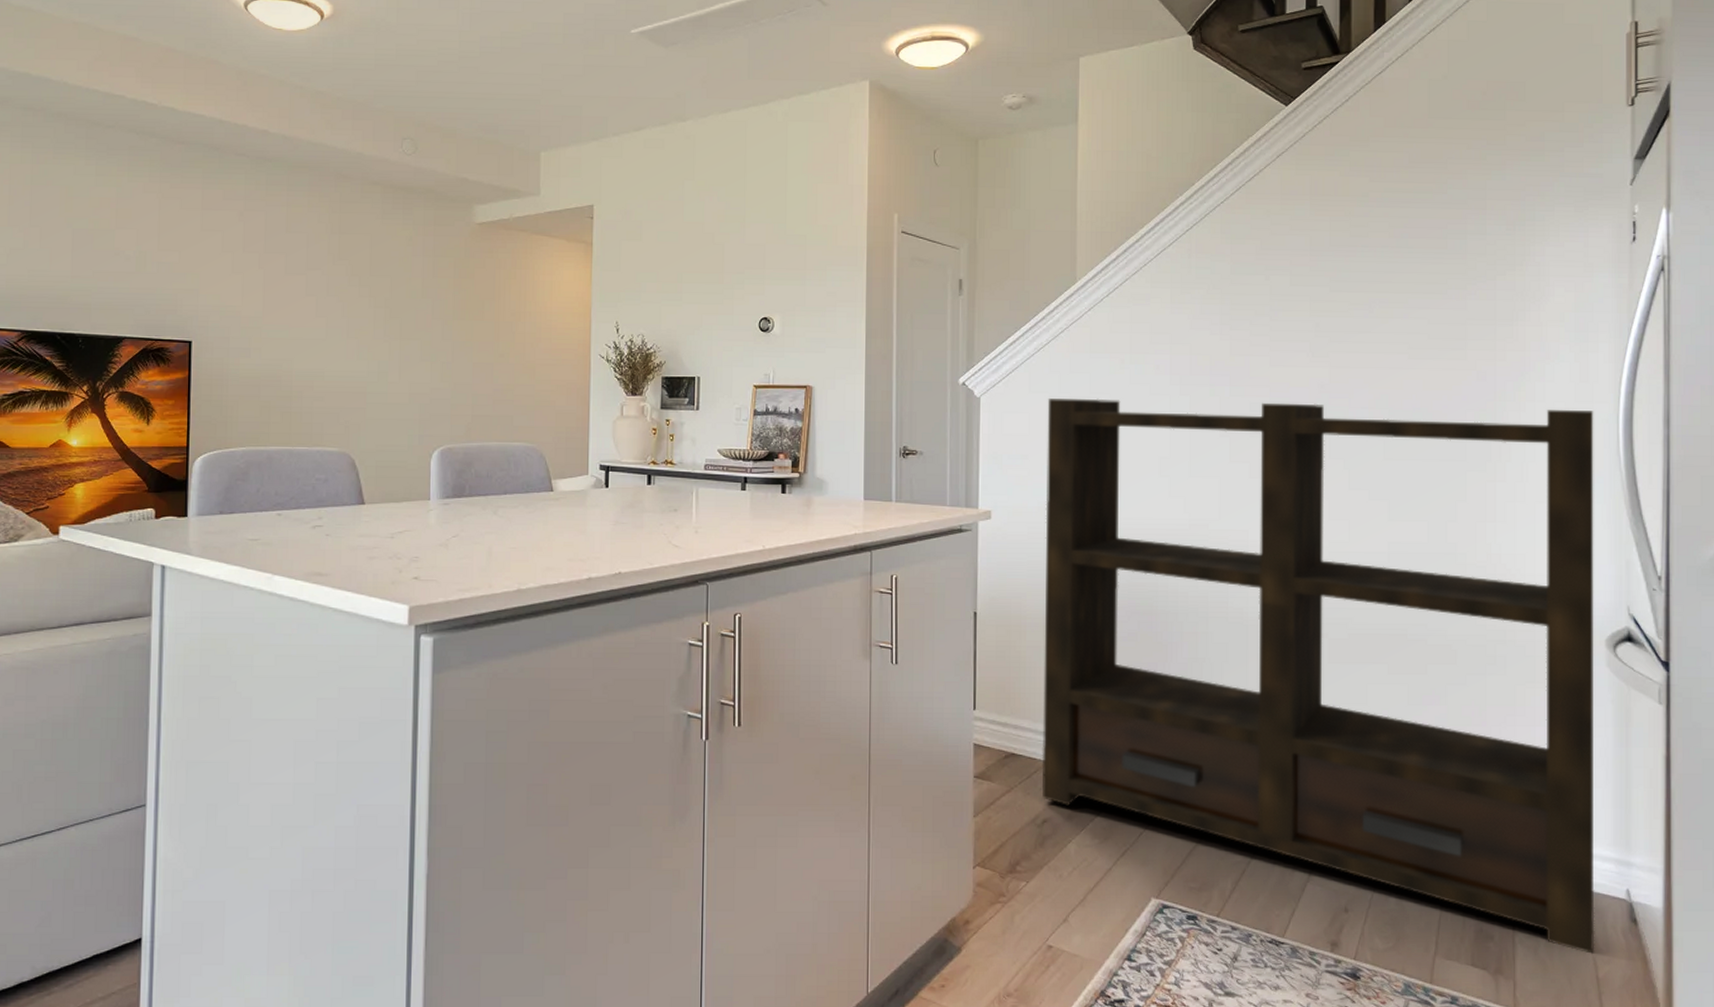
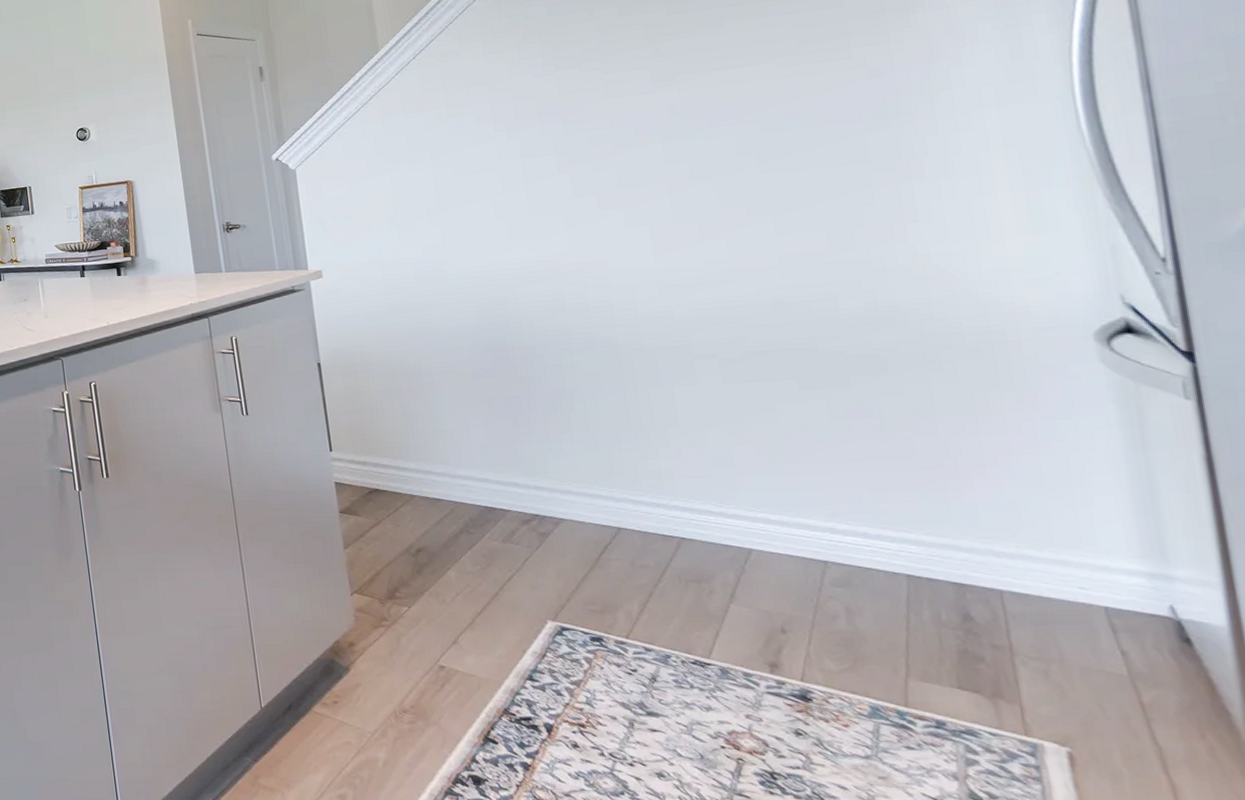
shelving unit: present [1042,398,1595,954] -> none [365,88,1133,677]

